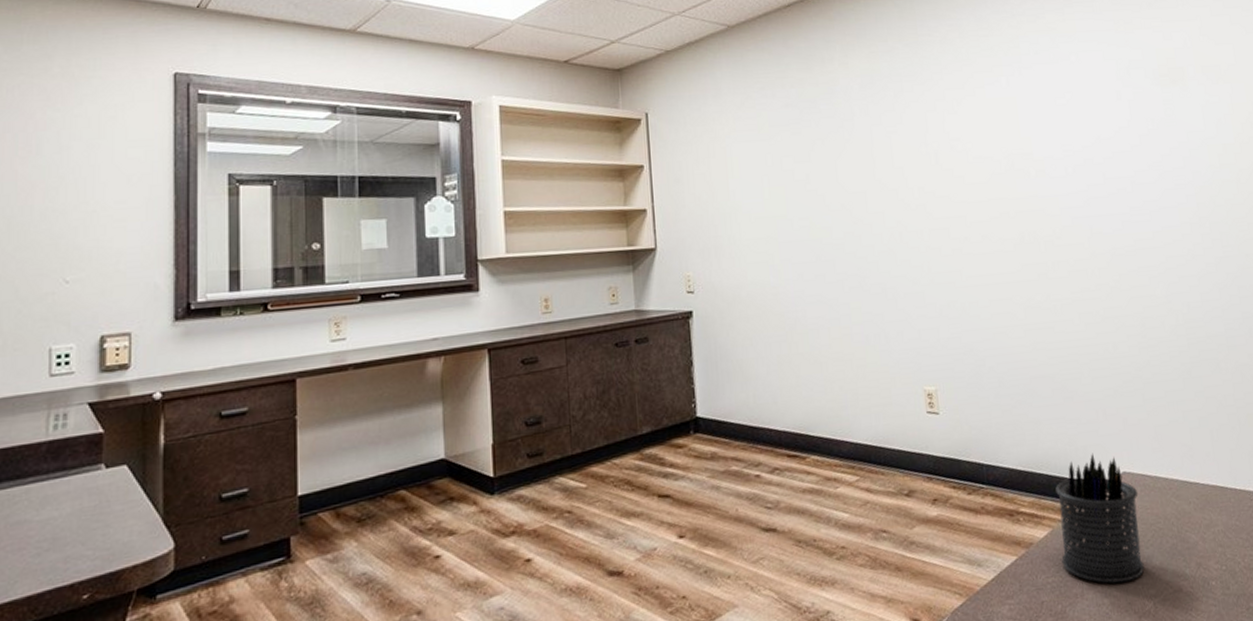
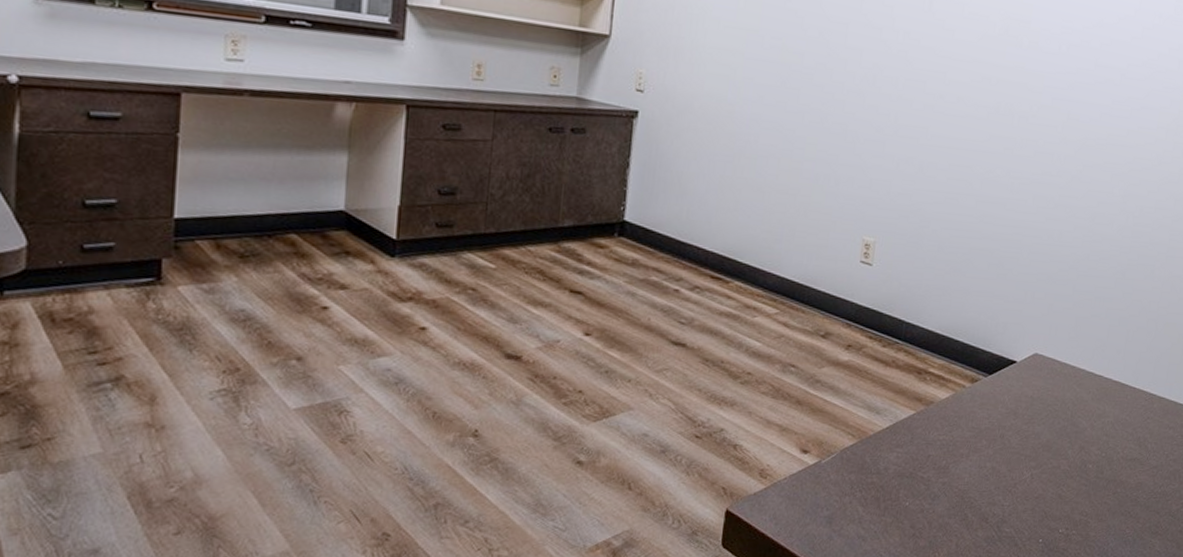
pen holder: present [1055,453,1145,583] -> none [956,330,1045,452]

